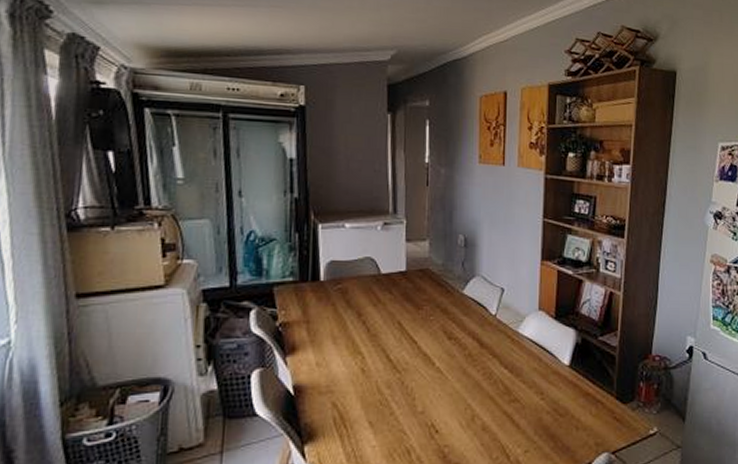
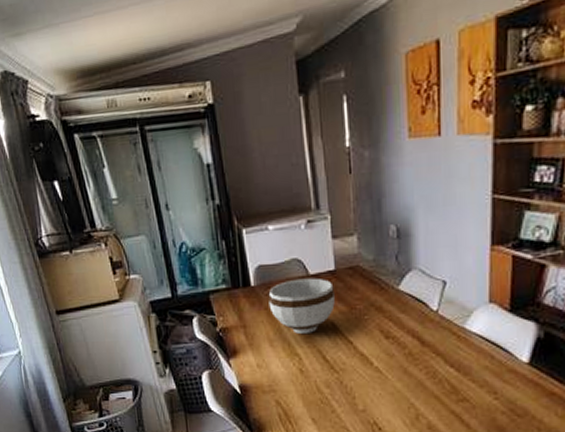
bowl: none [336,277,404,331] -> present [268,278,335,334]

